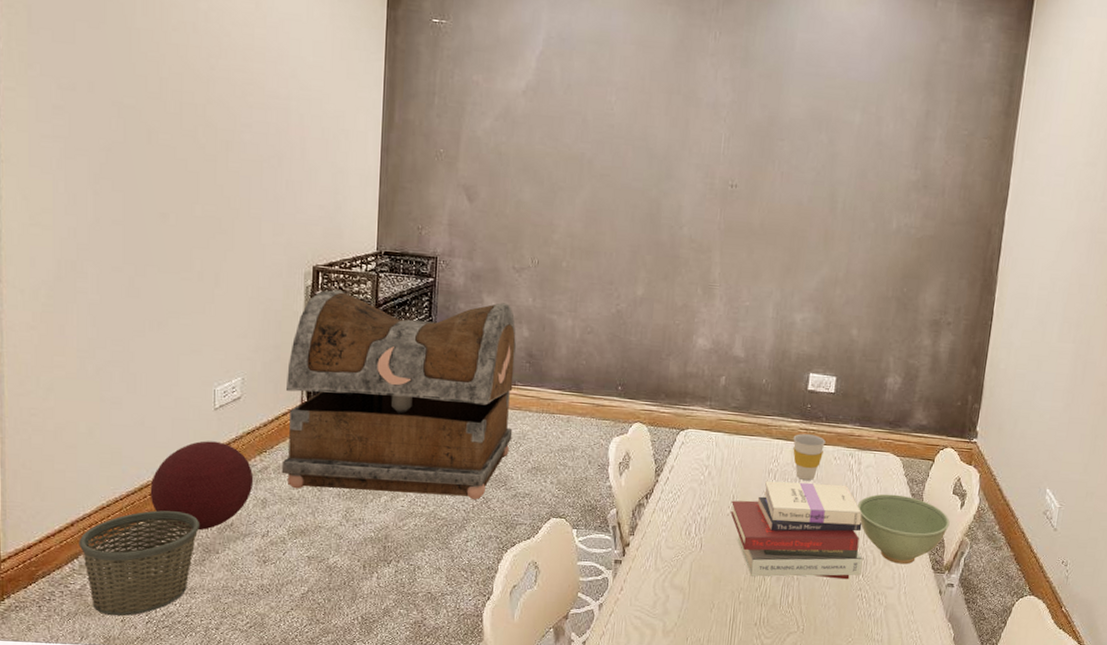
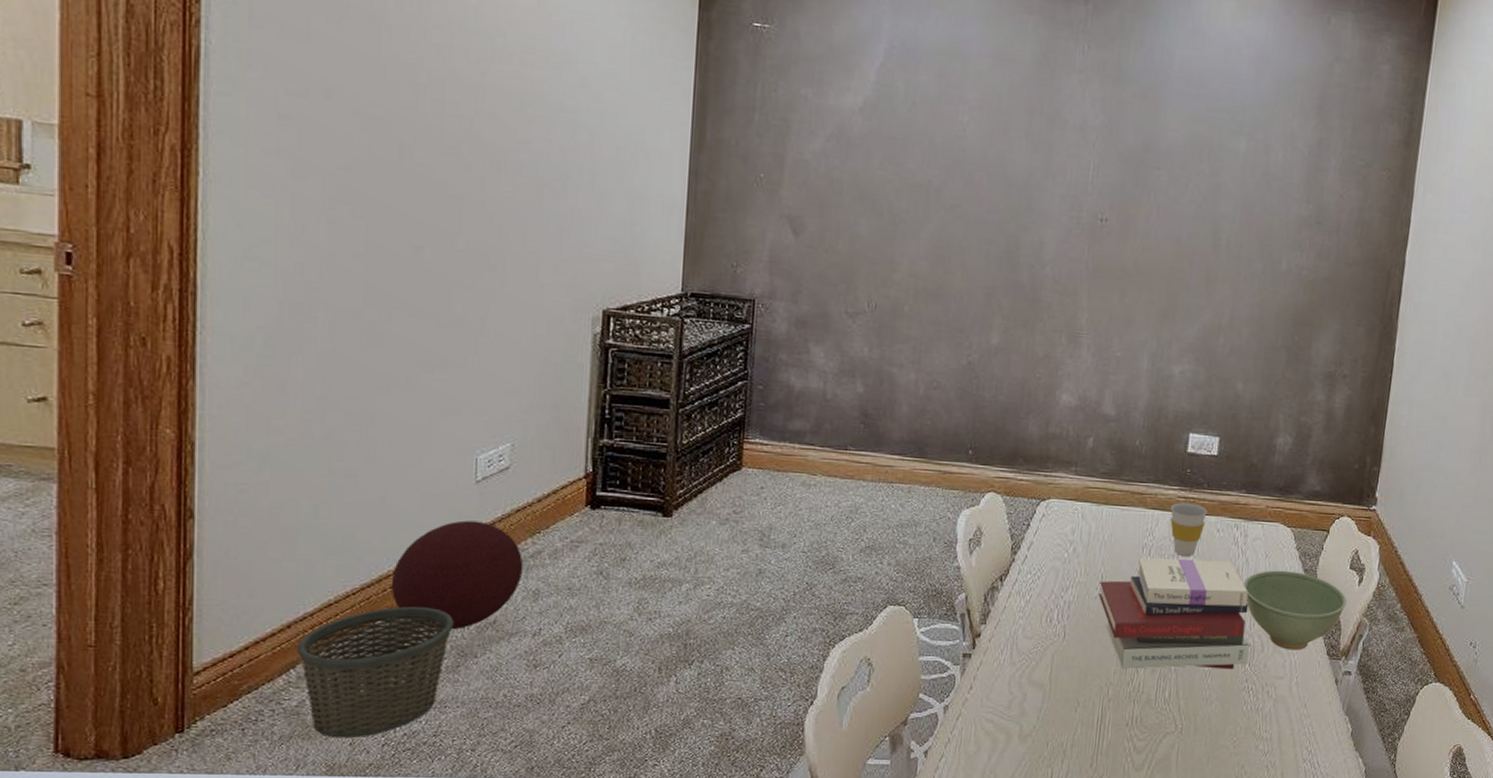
toy chest: present [281,289,516,500] -> none [558,337,849,586]

